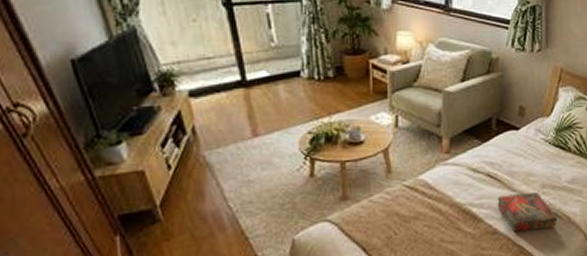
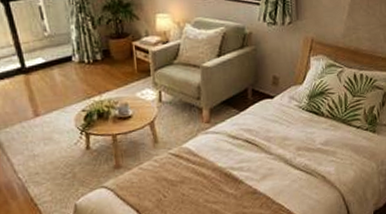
book: present [497,192,557,233] -> none [255,155,313,192]

